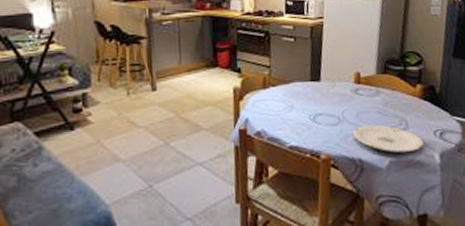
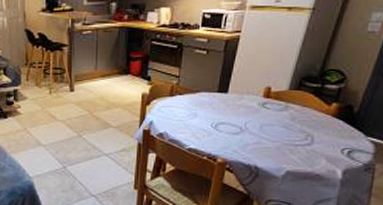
plate: present [352,124,423,153] -> none [252,137,327,166]

